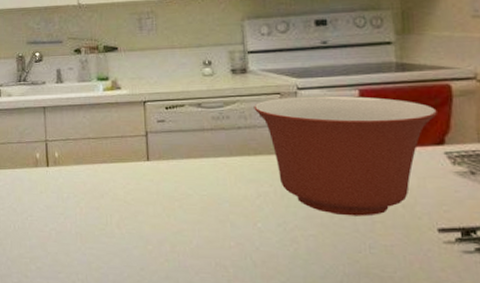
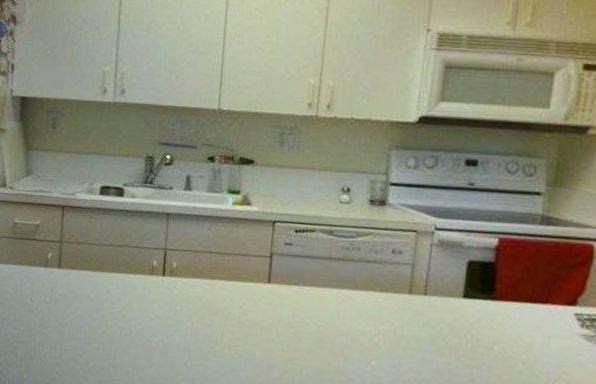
mixing bowl: present [254,96,439,216] -> none [387,236,576,368]

